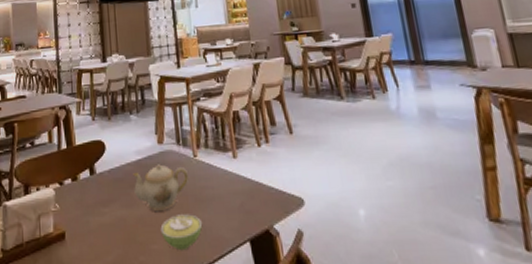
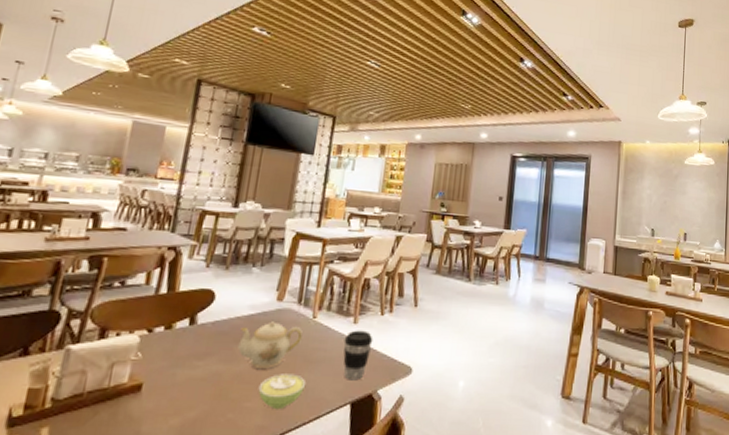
coffee cup: none [228,164,257,217] -> present [343,330,373,381]

